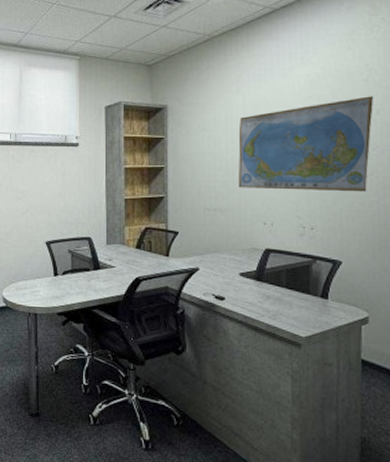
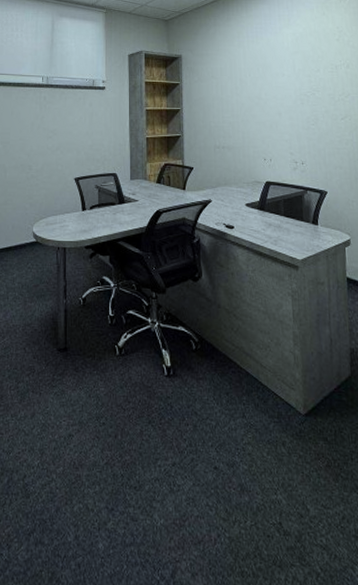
world map: present [238,96,374,192] -> none [241,53,345,132]

